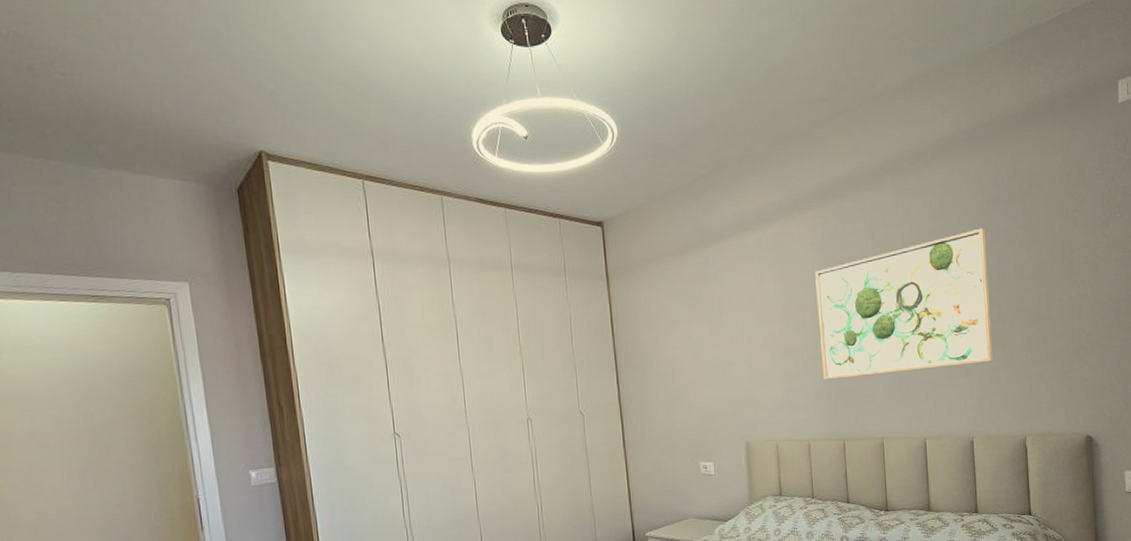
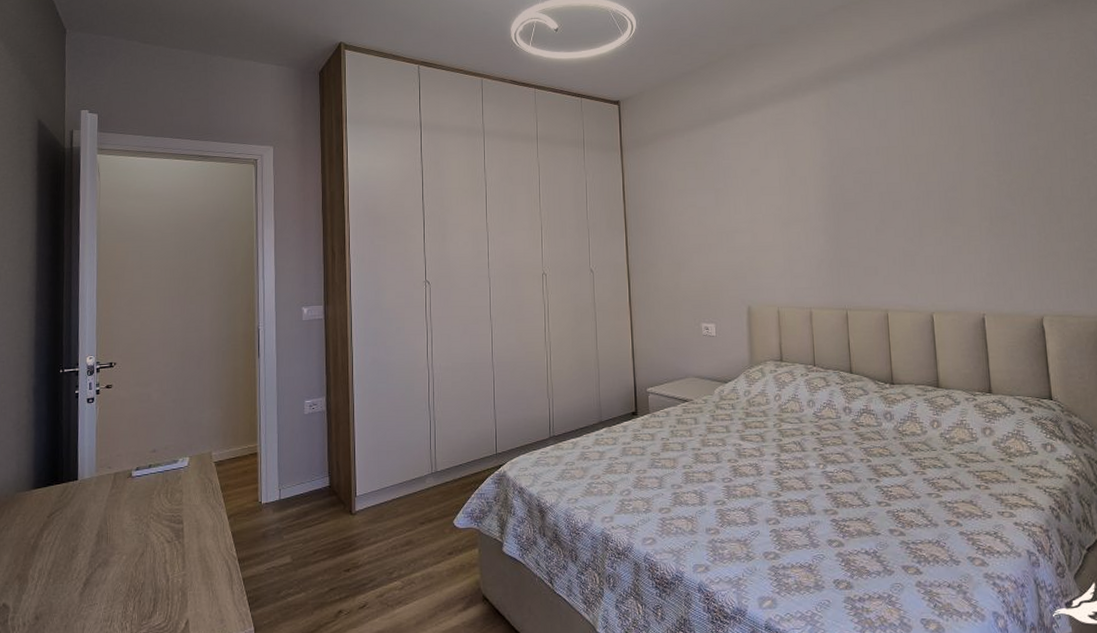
wall art: present [815,228,993,380] -> none [818,110,1003,250]

